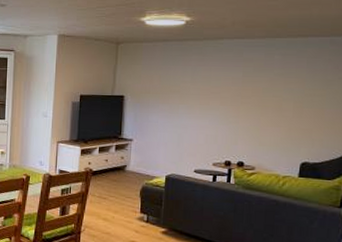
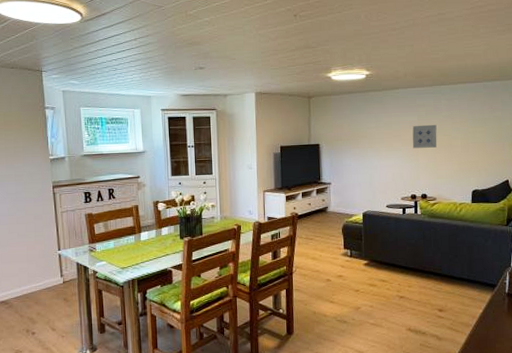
wall art: none [232,82,265,110] -> present [412,124,437,148]

